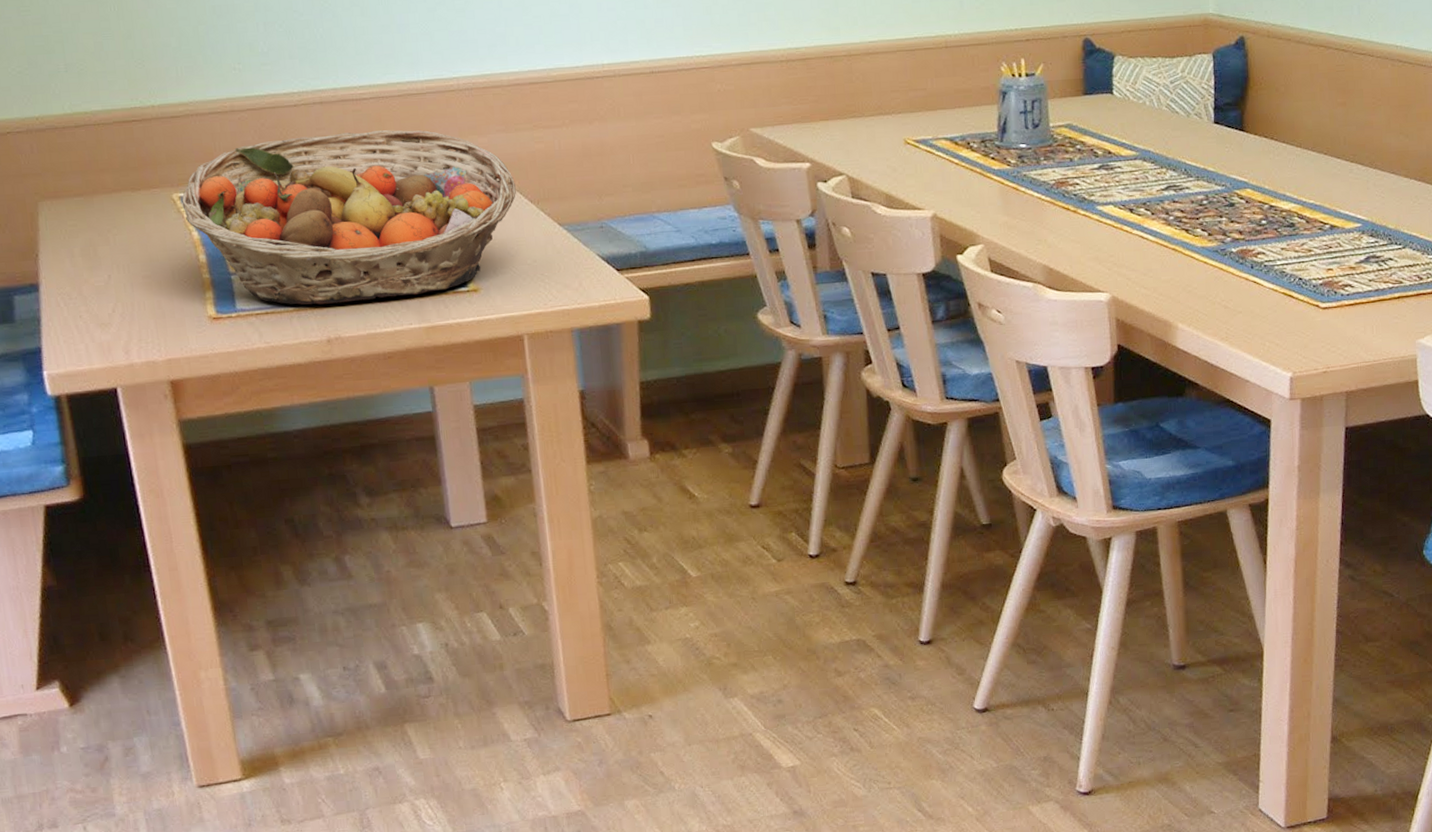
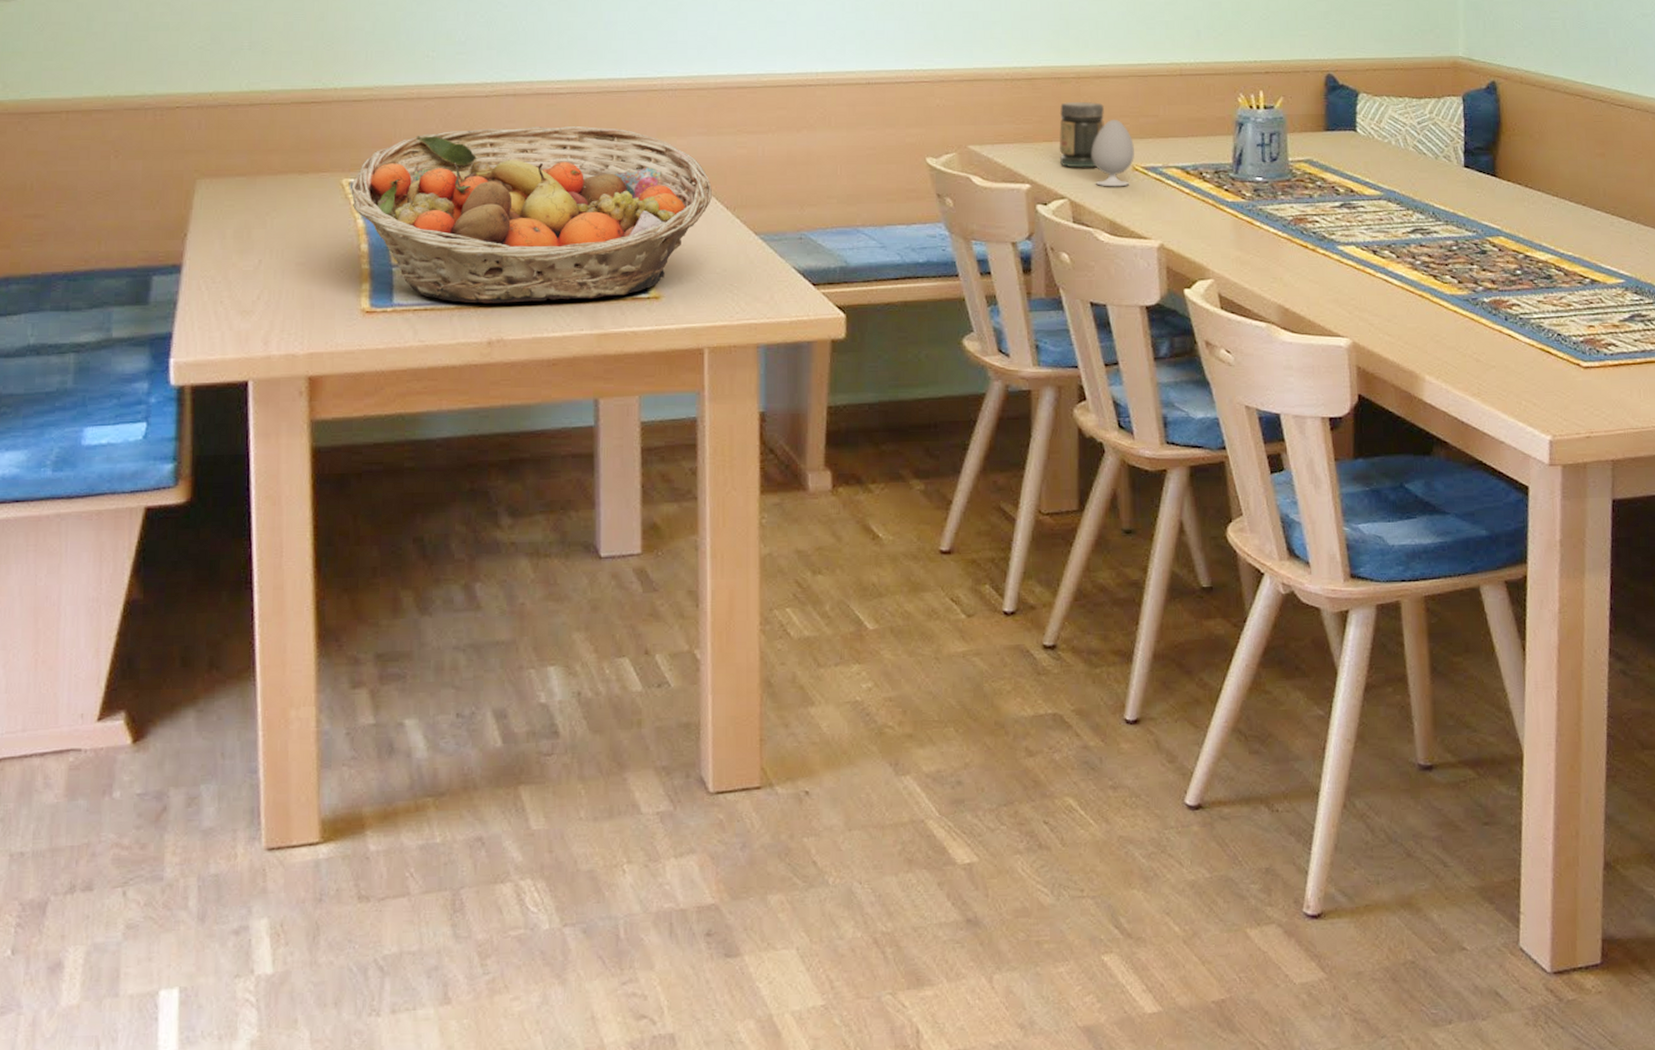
jar: none [833,79,876,145] -> present [1059,102,1104,168]
egg chair: none [865,95,906,161] -> present [1092,120,1134,187]

